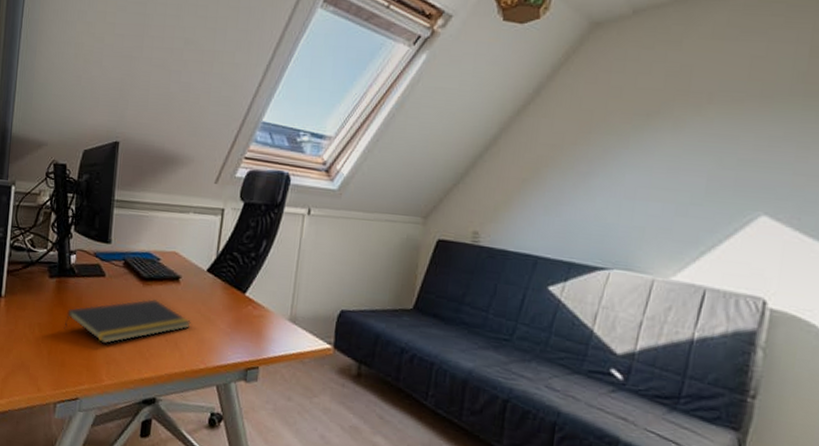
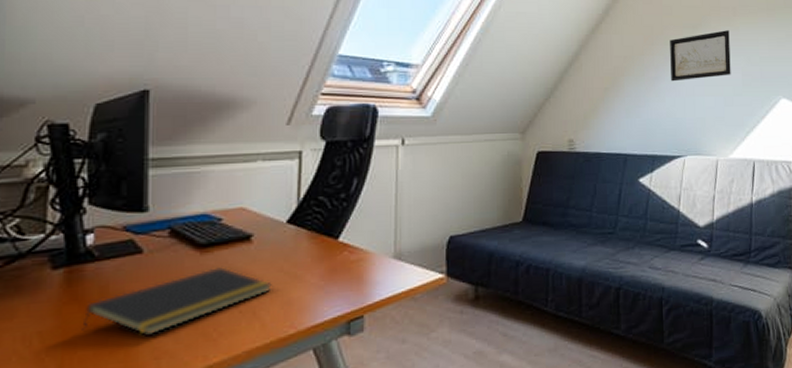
wall art: none [607,121,698,180] -> present [670,30,731,82]

